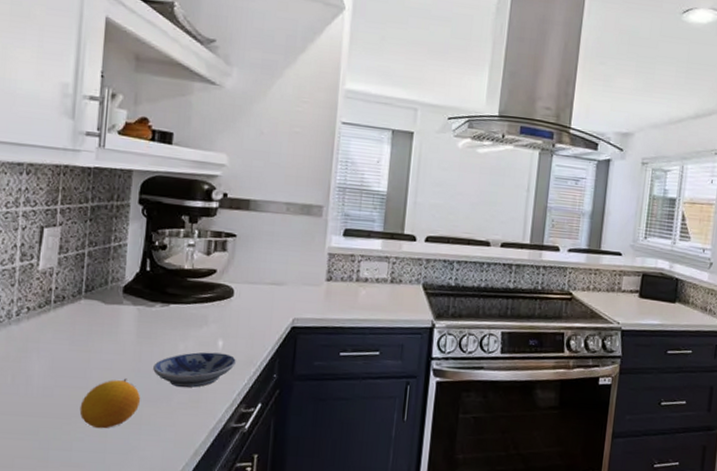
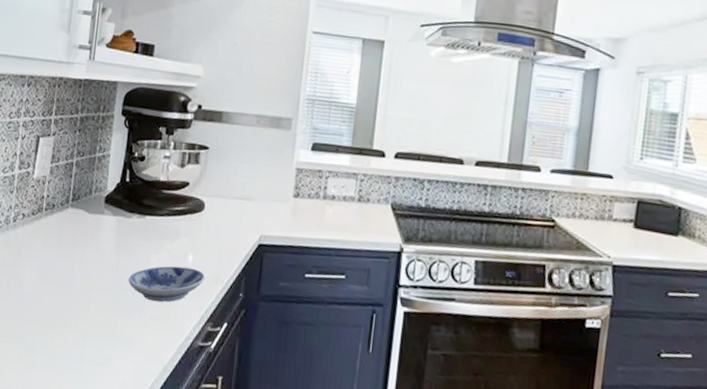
fruit: present [79,378,140,429] -> none [62,288,116,338]

